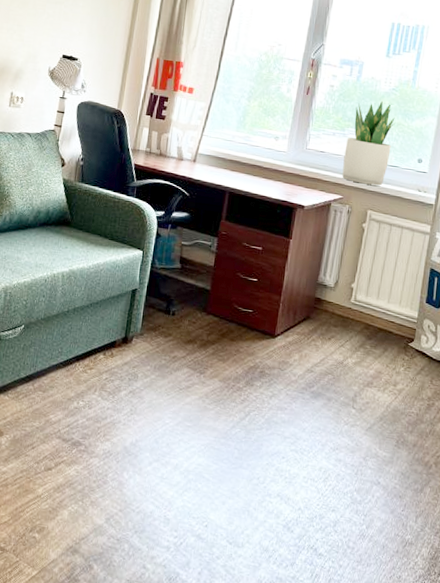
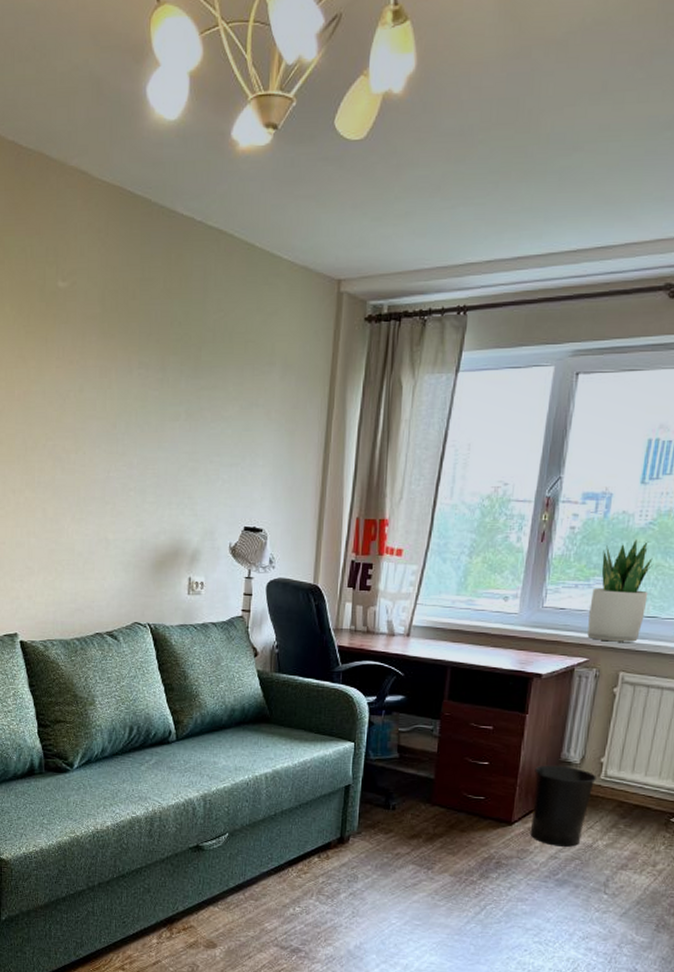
waste bin: none [290,286,348,362] -> present [530,765,598,847]

